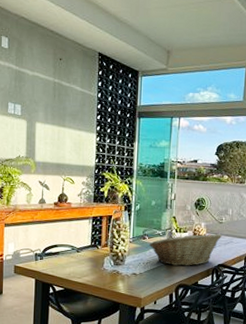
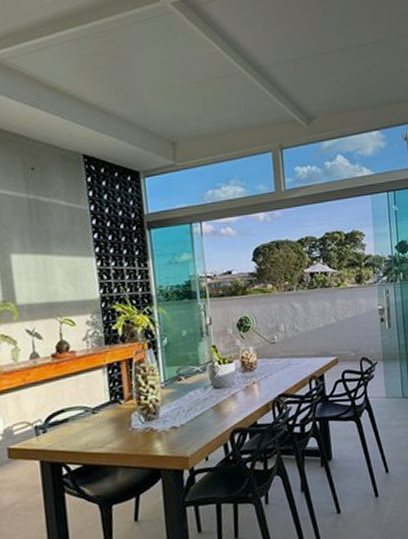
fruit basket: present [149,233,222,266] -> none [187,356,278,408]

